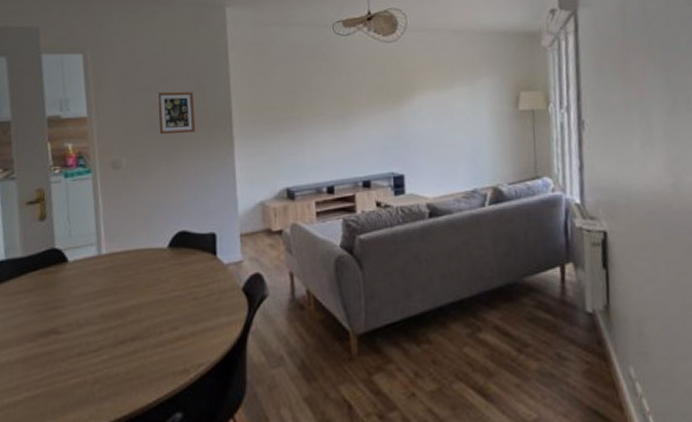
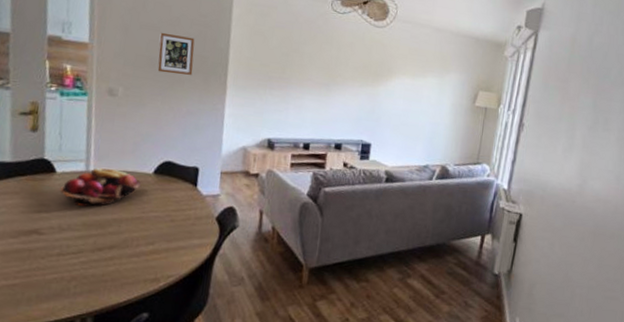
fruit basket: none [73,249,156,296] -> present [59,168,141,206]

